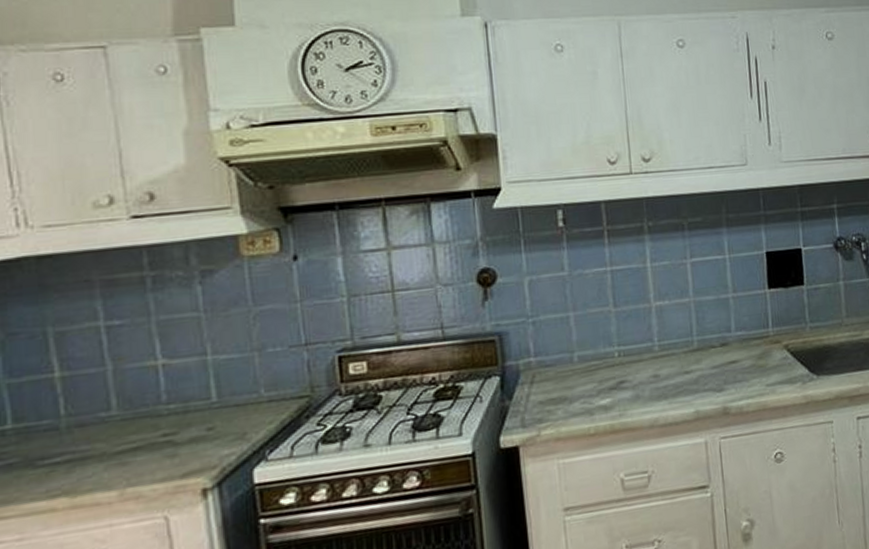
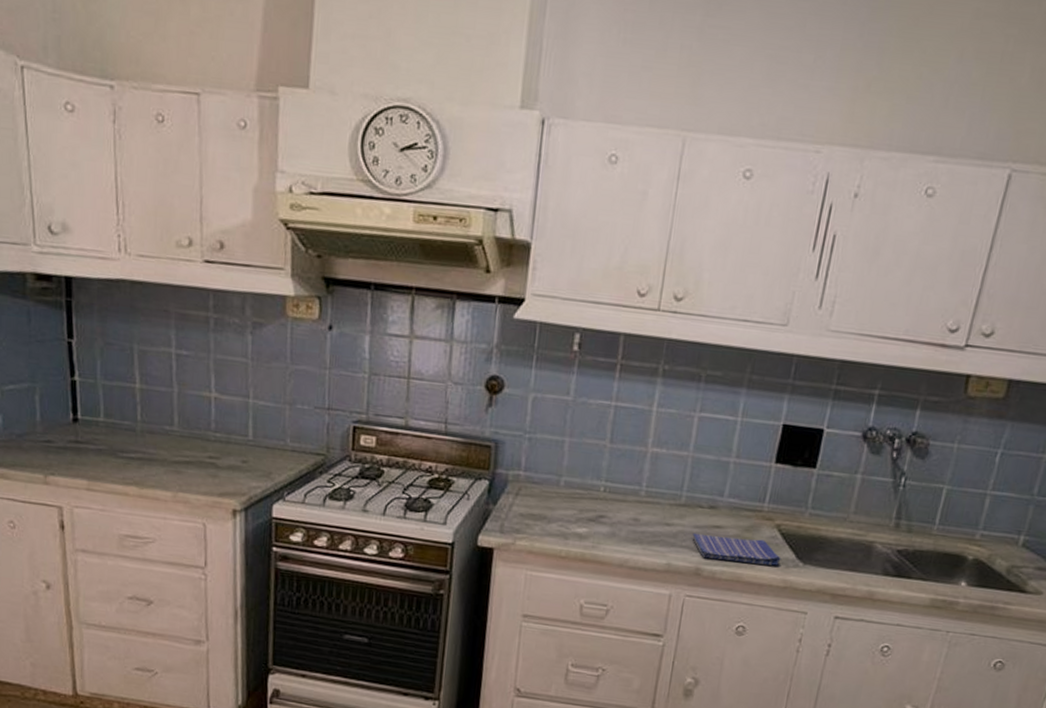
dish towel: none [712,363,797,396] -> present [692,532,781,566]

